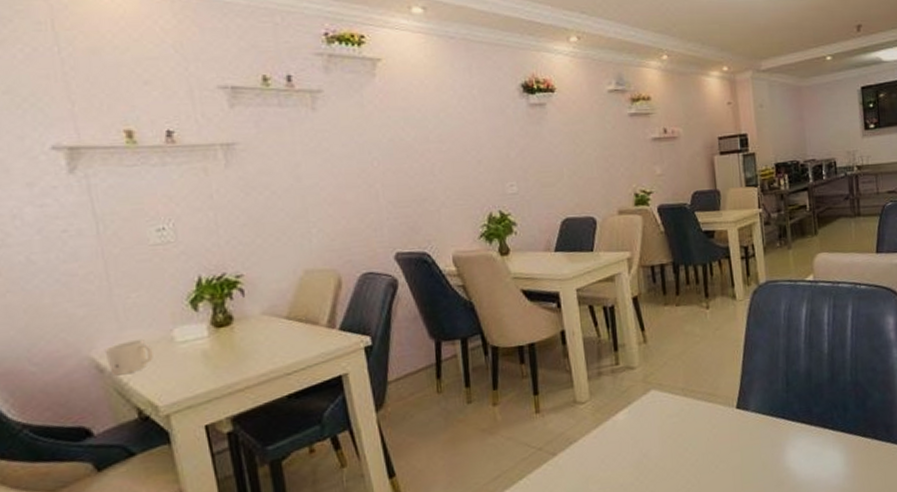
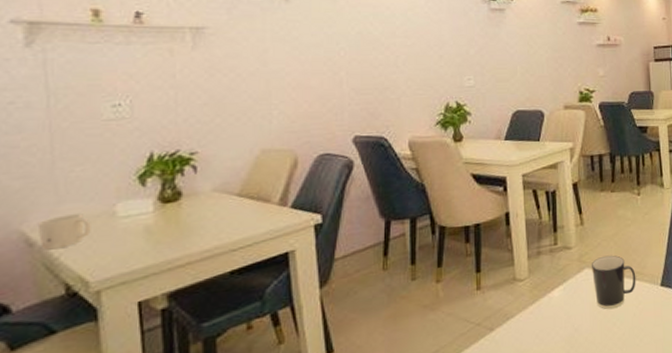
mug: none [657,375,709,433] -> present [591,255,636,309]

